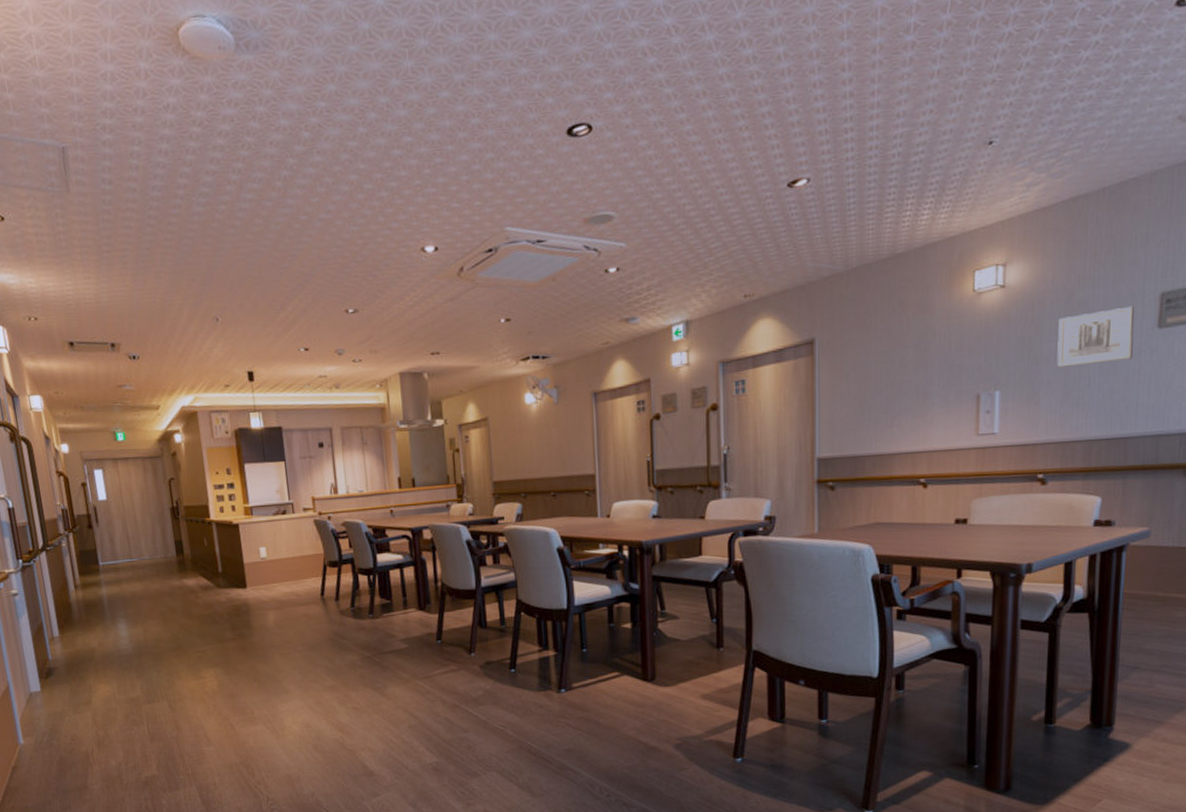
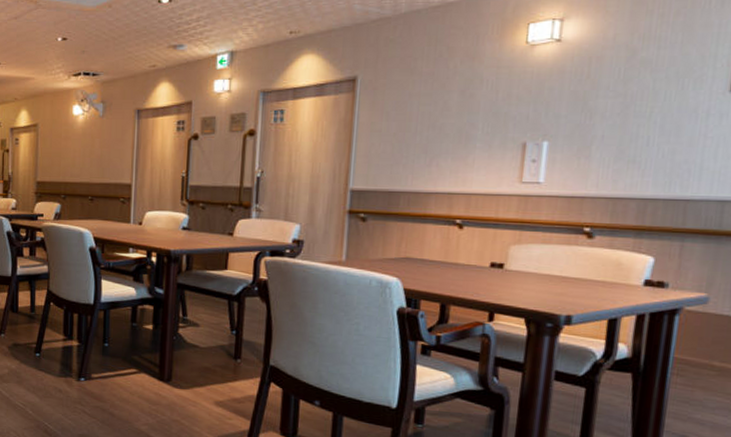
wall art: present [1057,305,1135,368] -> none [612,68,704,124]

